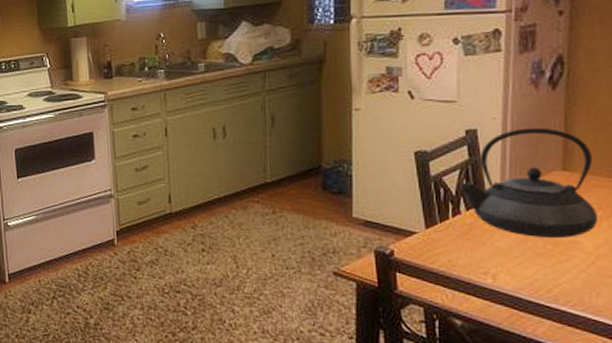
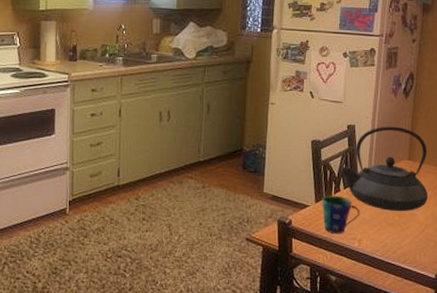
cup: none [435,219,493,268] -> present [322,195,361,234]

